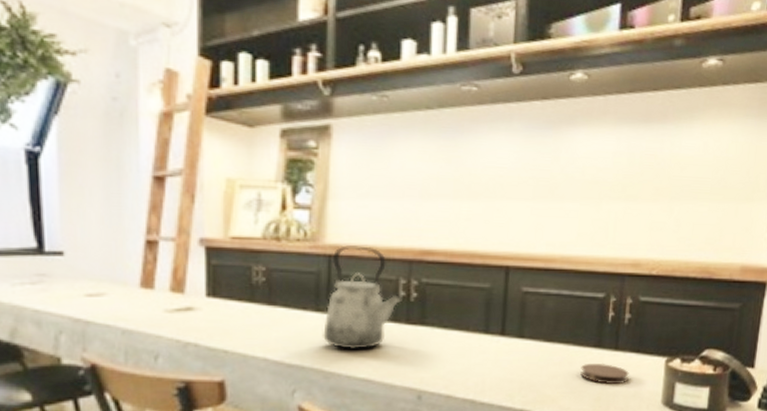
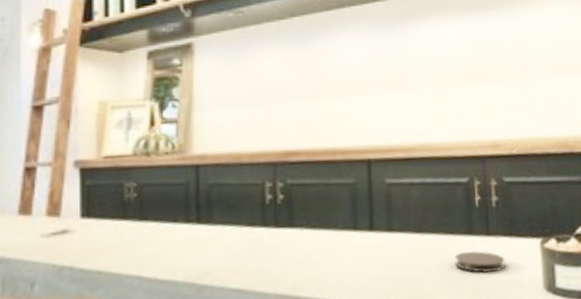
kettle: present [323,245,404,351] -> none [194,153,271,260]

